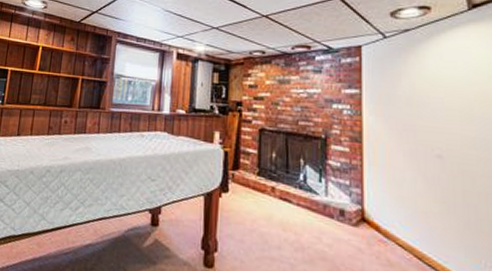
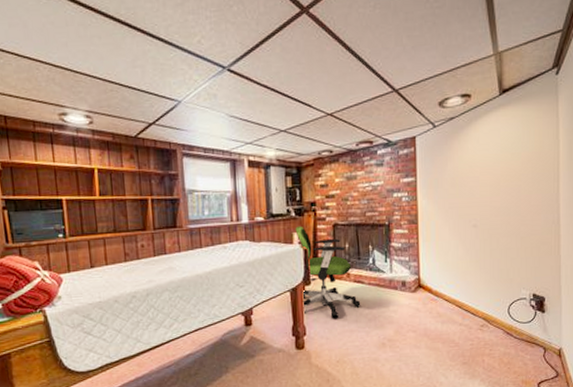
office chair: none [216,125,286,240] -> present [295,226,361,319]

